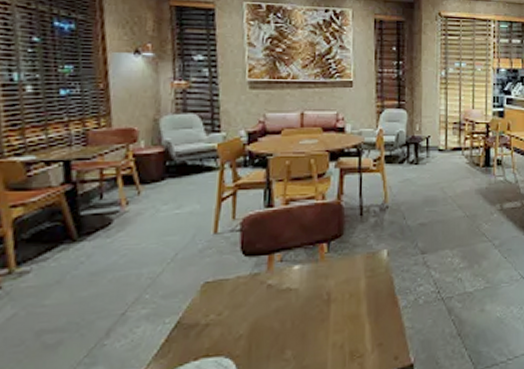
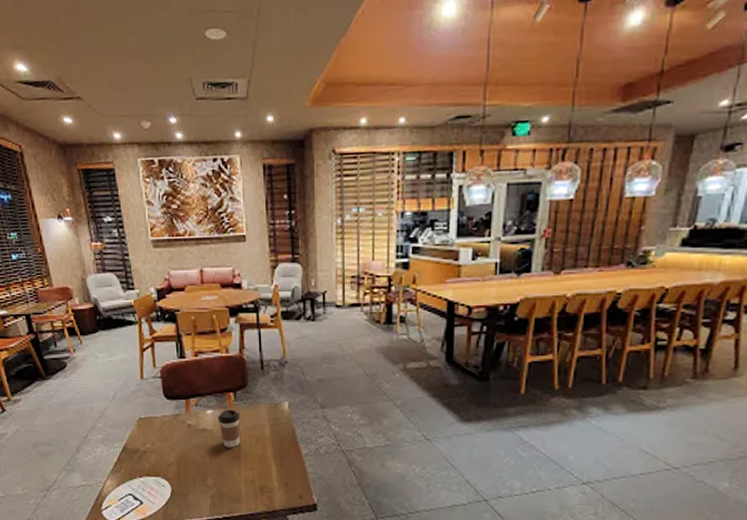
coffee cup: none [305,263,333,309] -> present [217,409,241,448]

